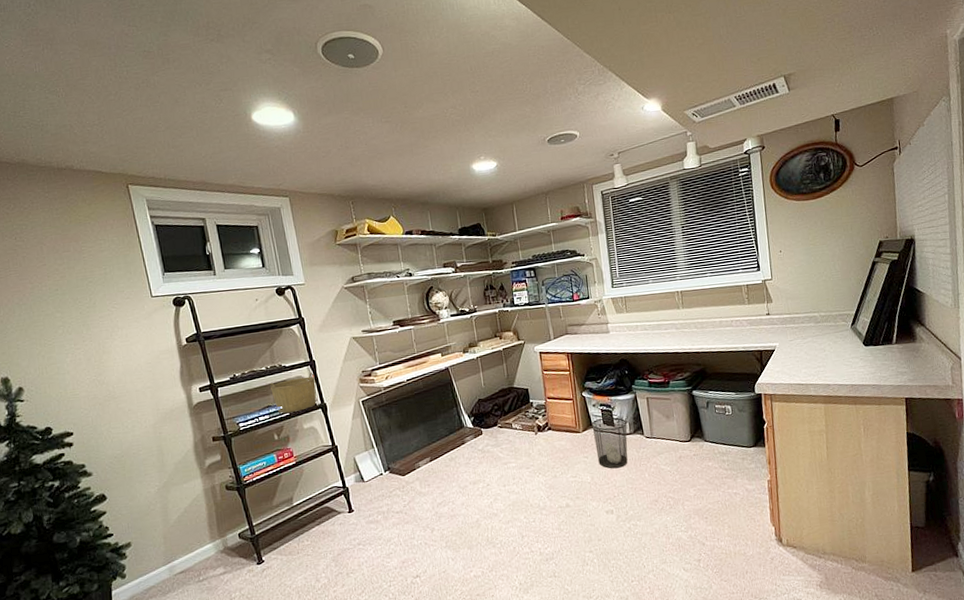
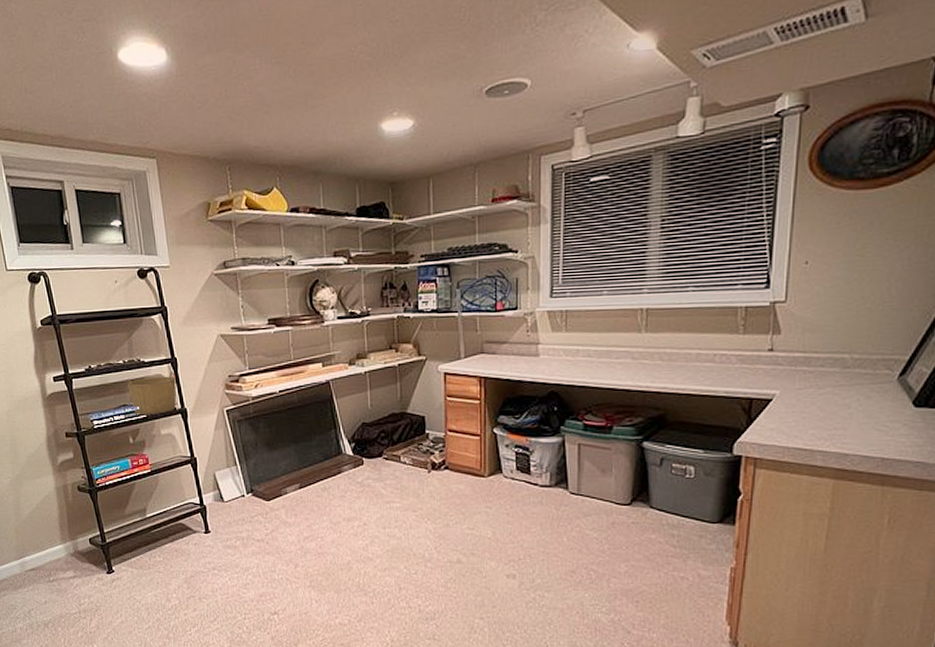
waste bin: present [591,417,628,469] -> none [501,462,547,526]

